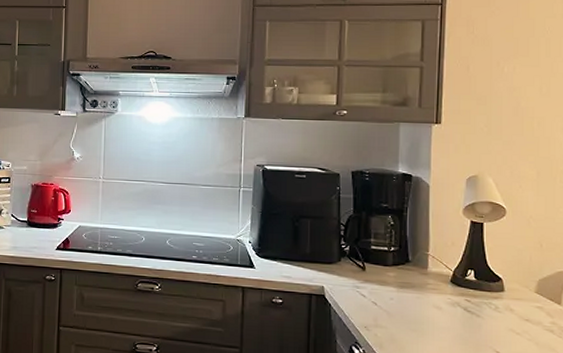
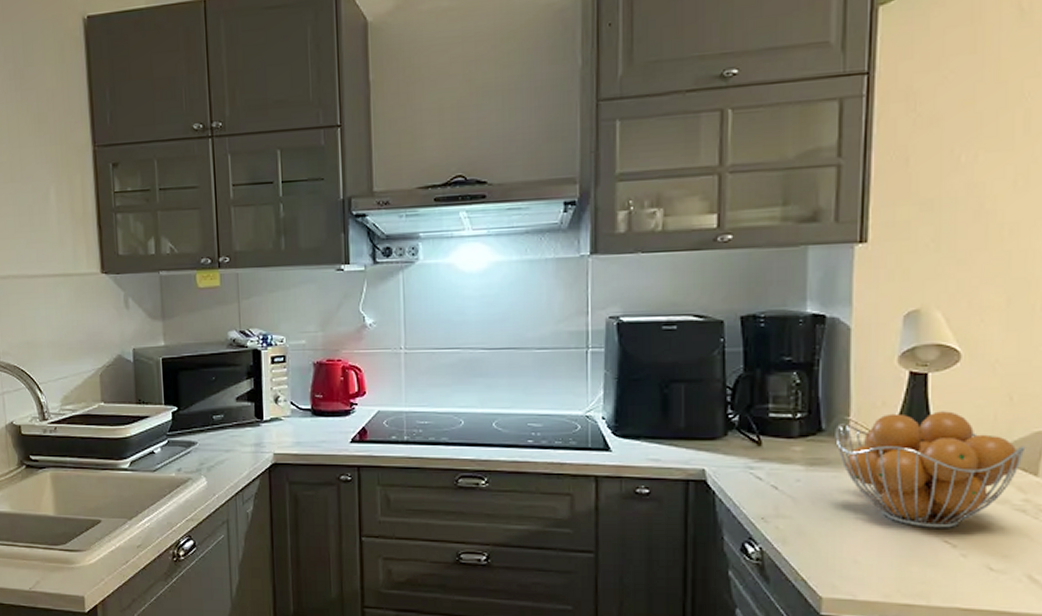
fruit basket: none [418,251,552,343] -> present [835,411,1026,530]

